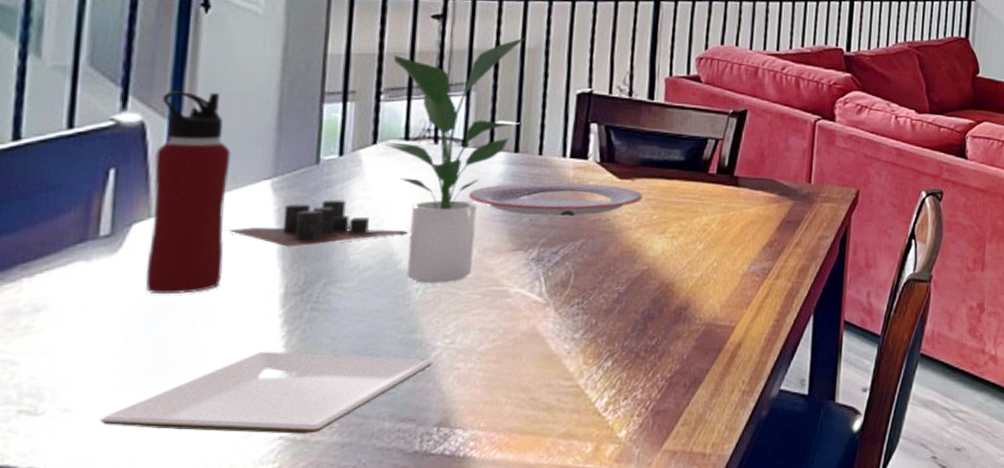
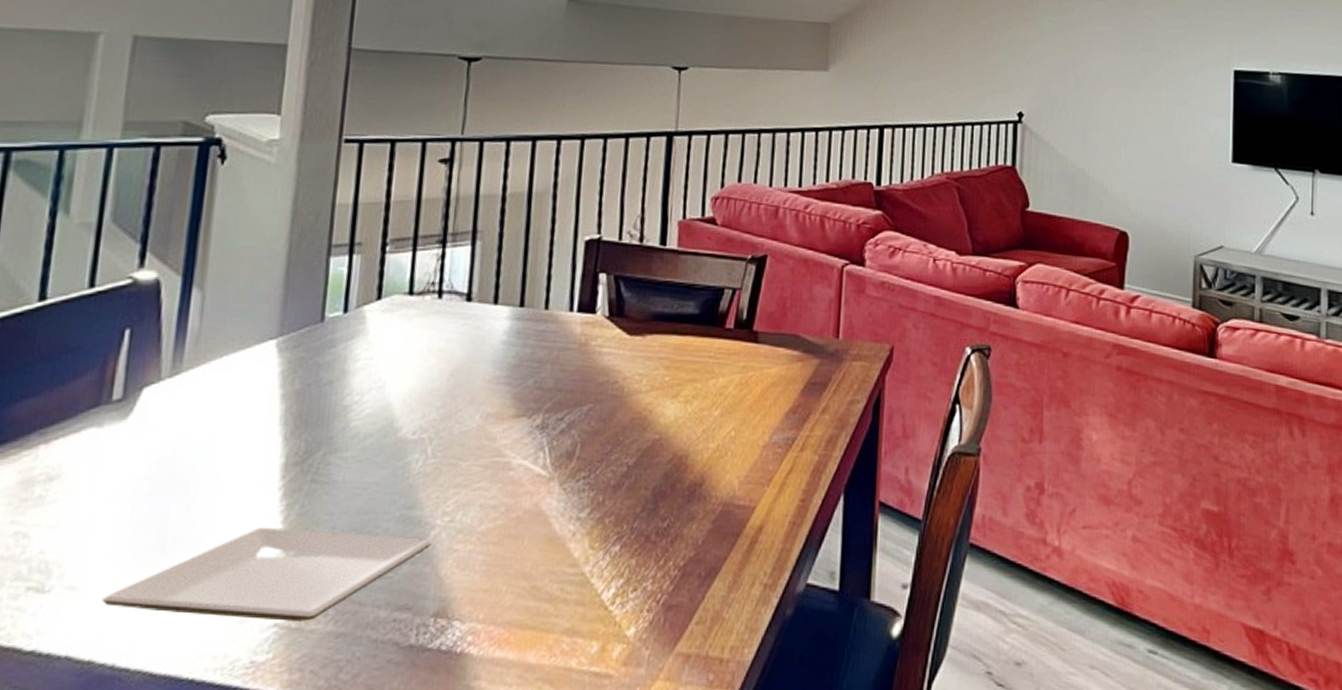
water bottle: present [144,90,231,295] -> none [151,246,240,464]
candle: present [229,199,407,247] -> none [234,360,408,413]
potted plant: present [376,37,526,283] -> none [380,180,533,453]
plate: present [469,182,643,217] -> none [472,339,655,379]

